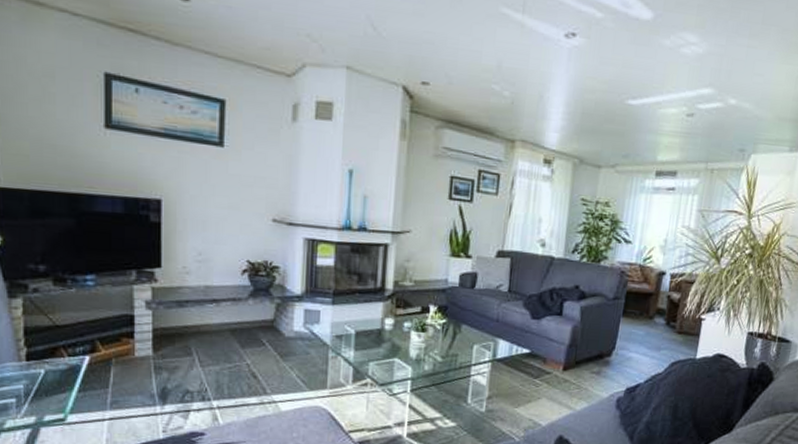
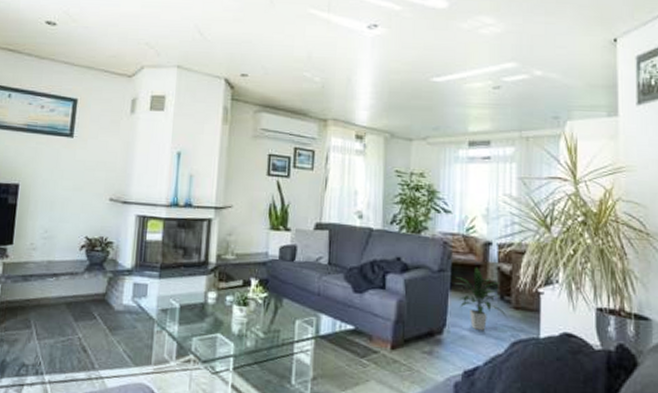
indoor plant: none [629,295,671,353] -> present [456,267,508,331]

